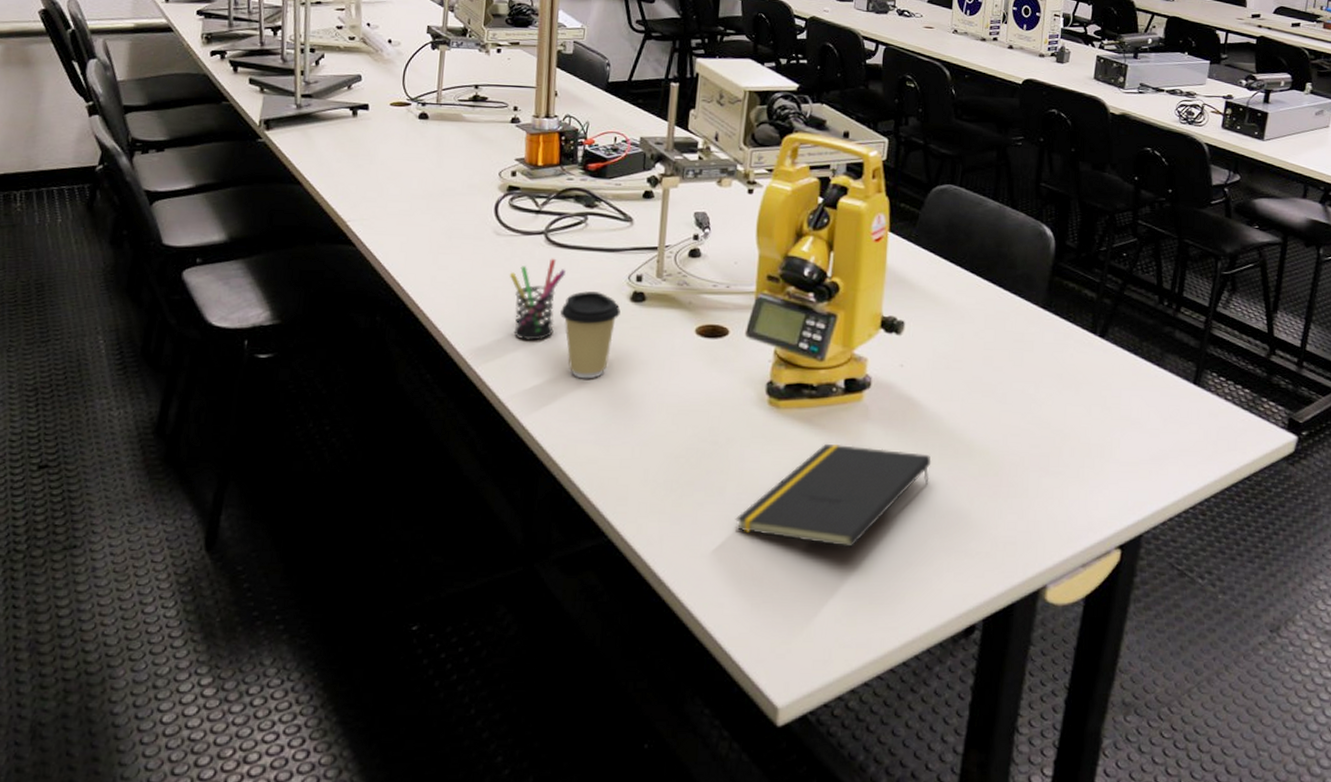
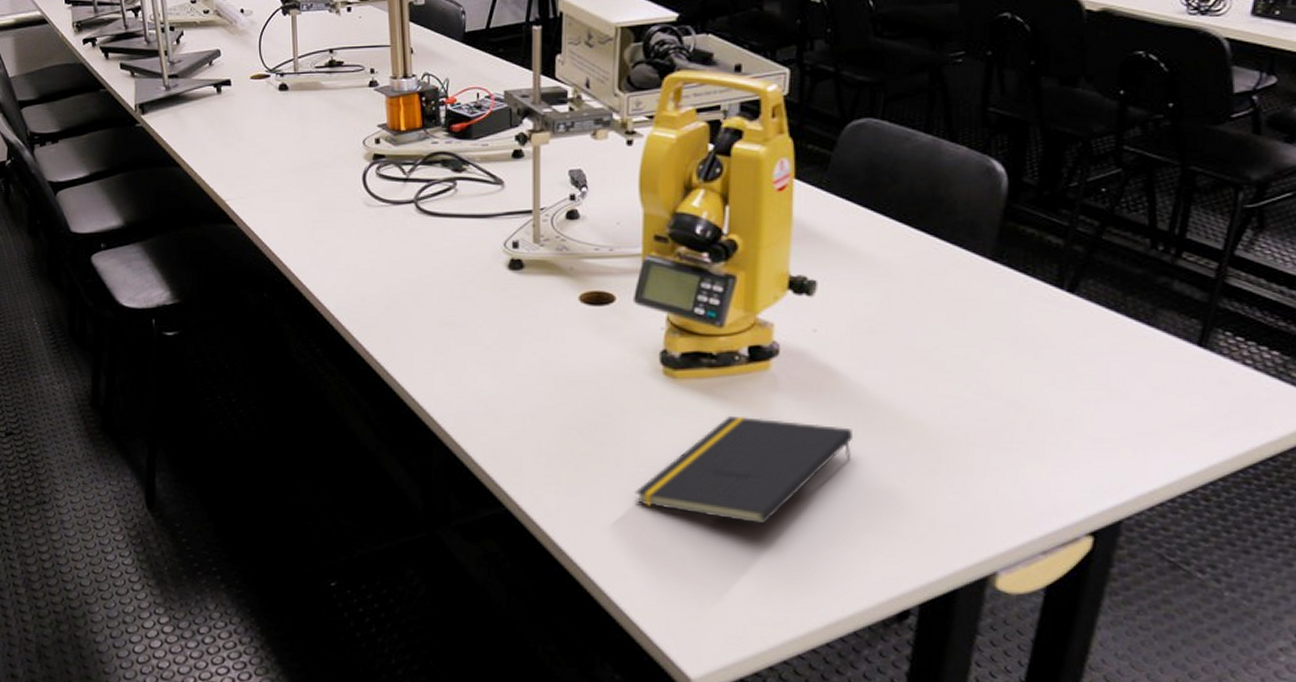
pen holder: present [509,258,567,341] -> none [383,227,440,313]
coffee cup: present [559,291,621,379] -> none [437,261,499,351]

